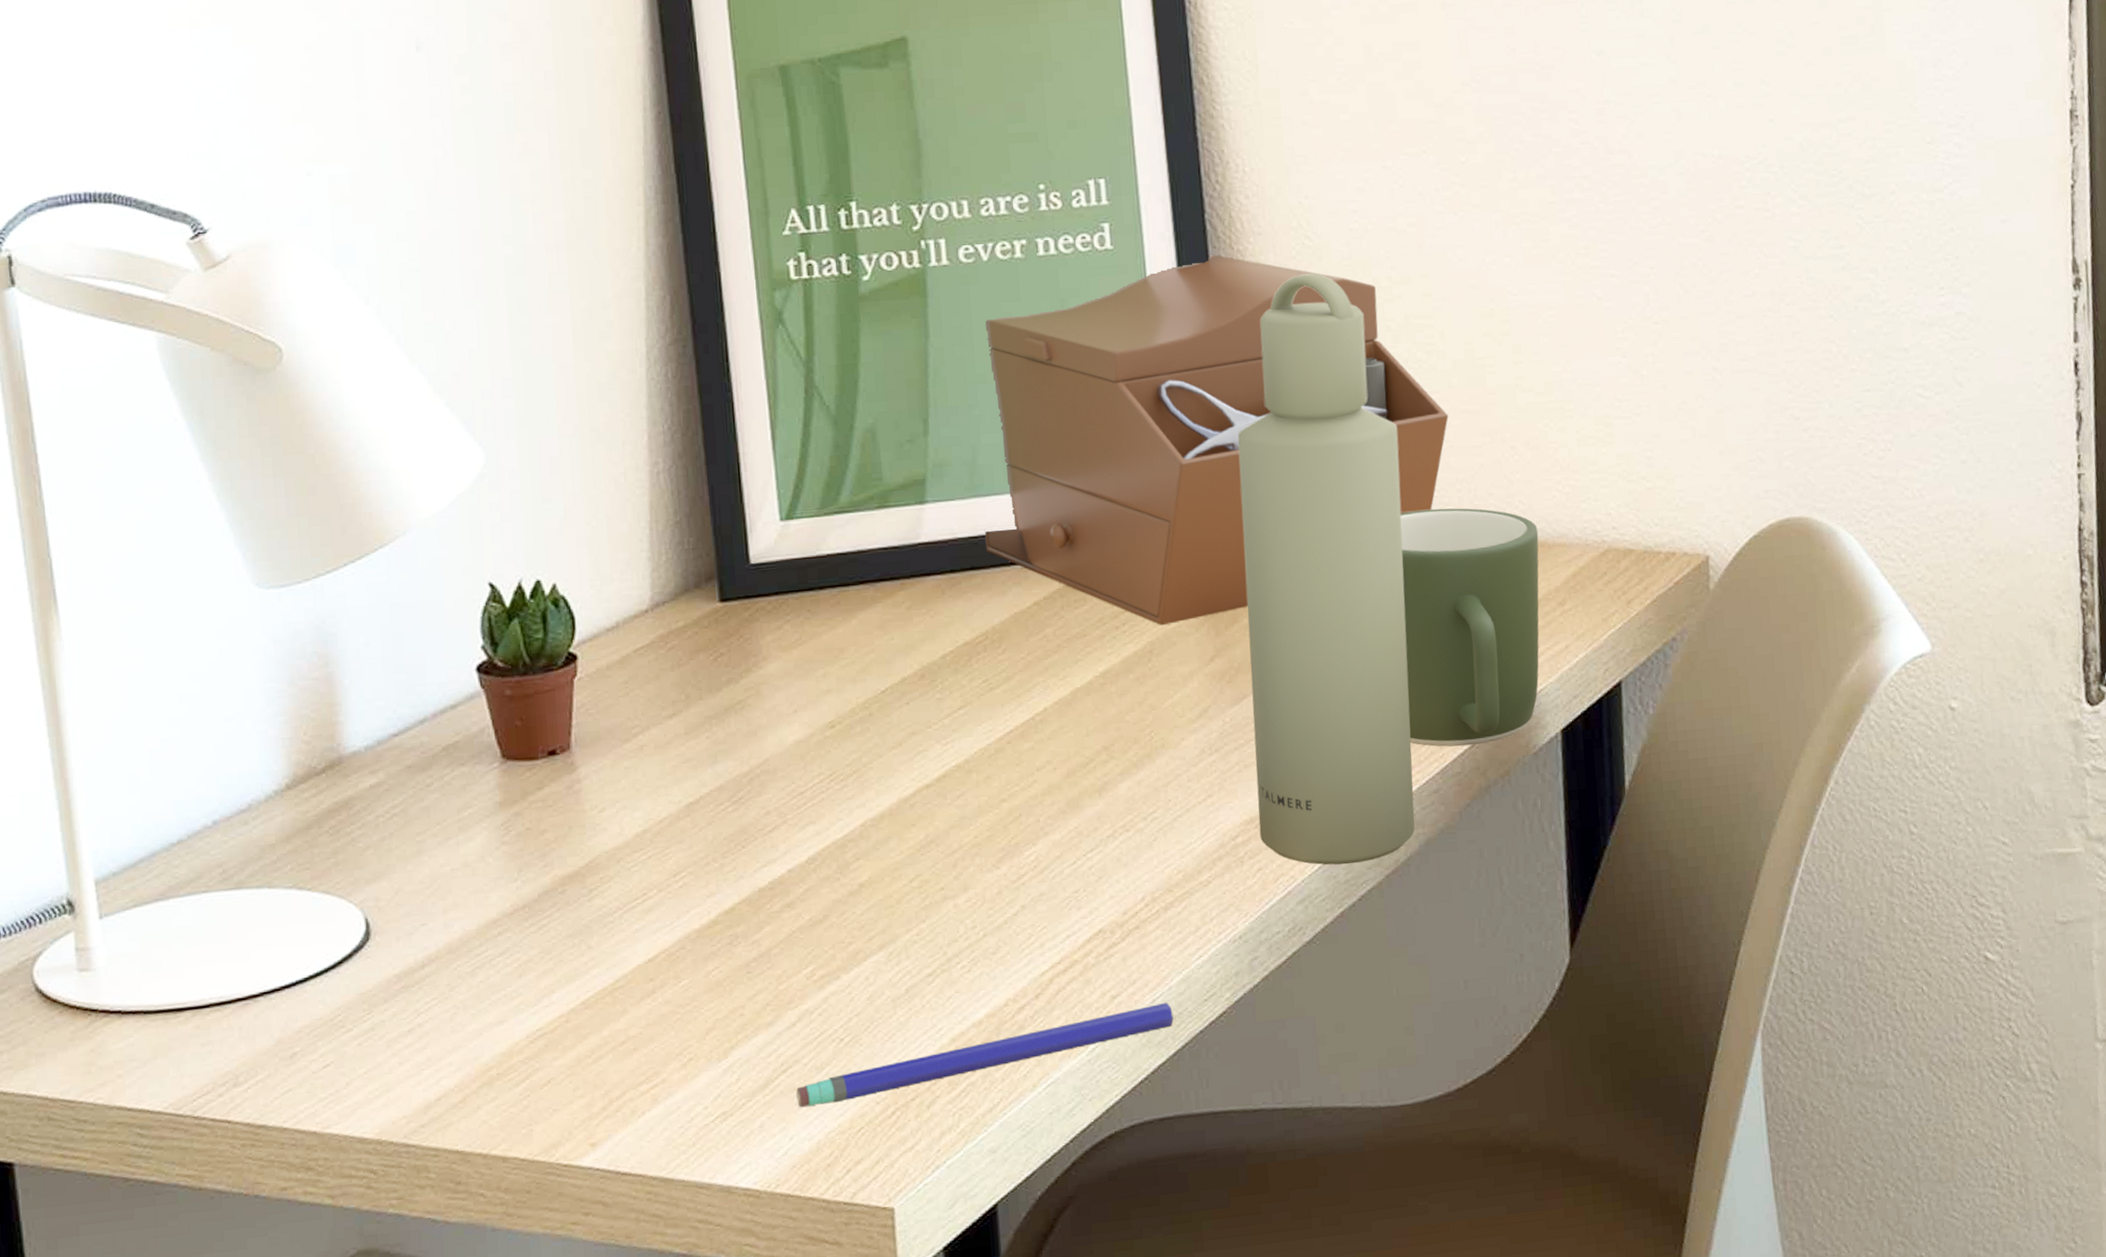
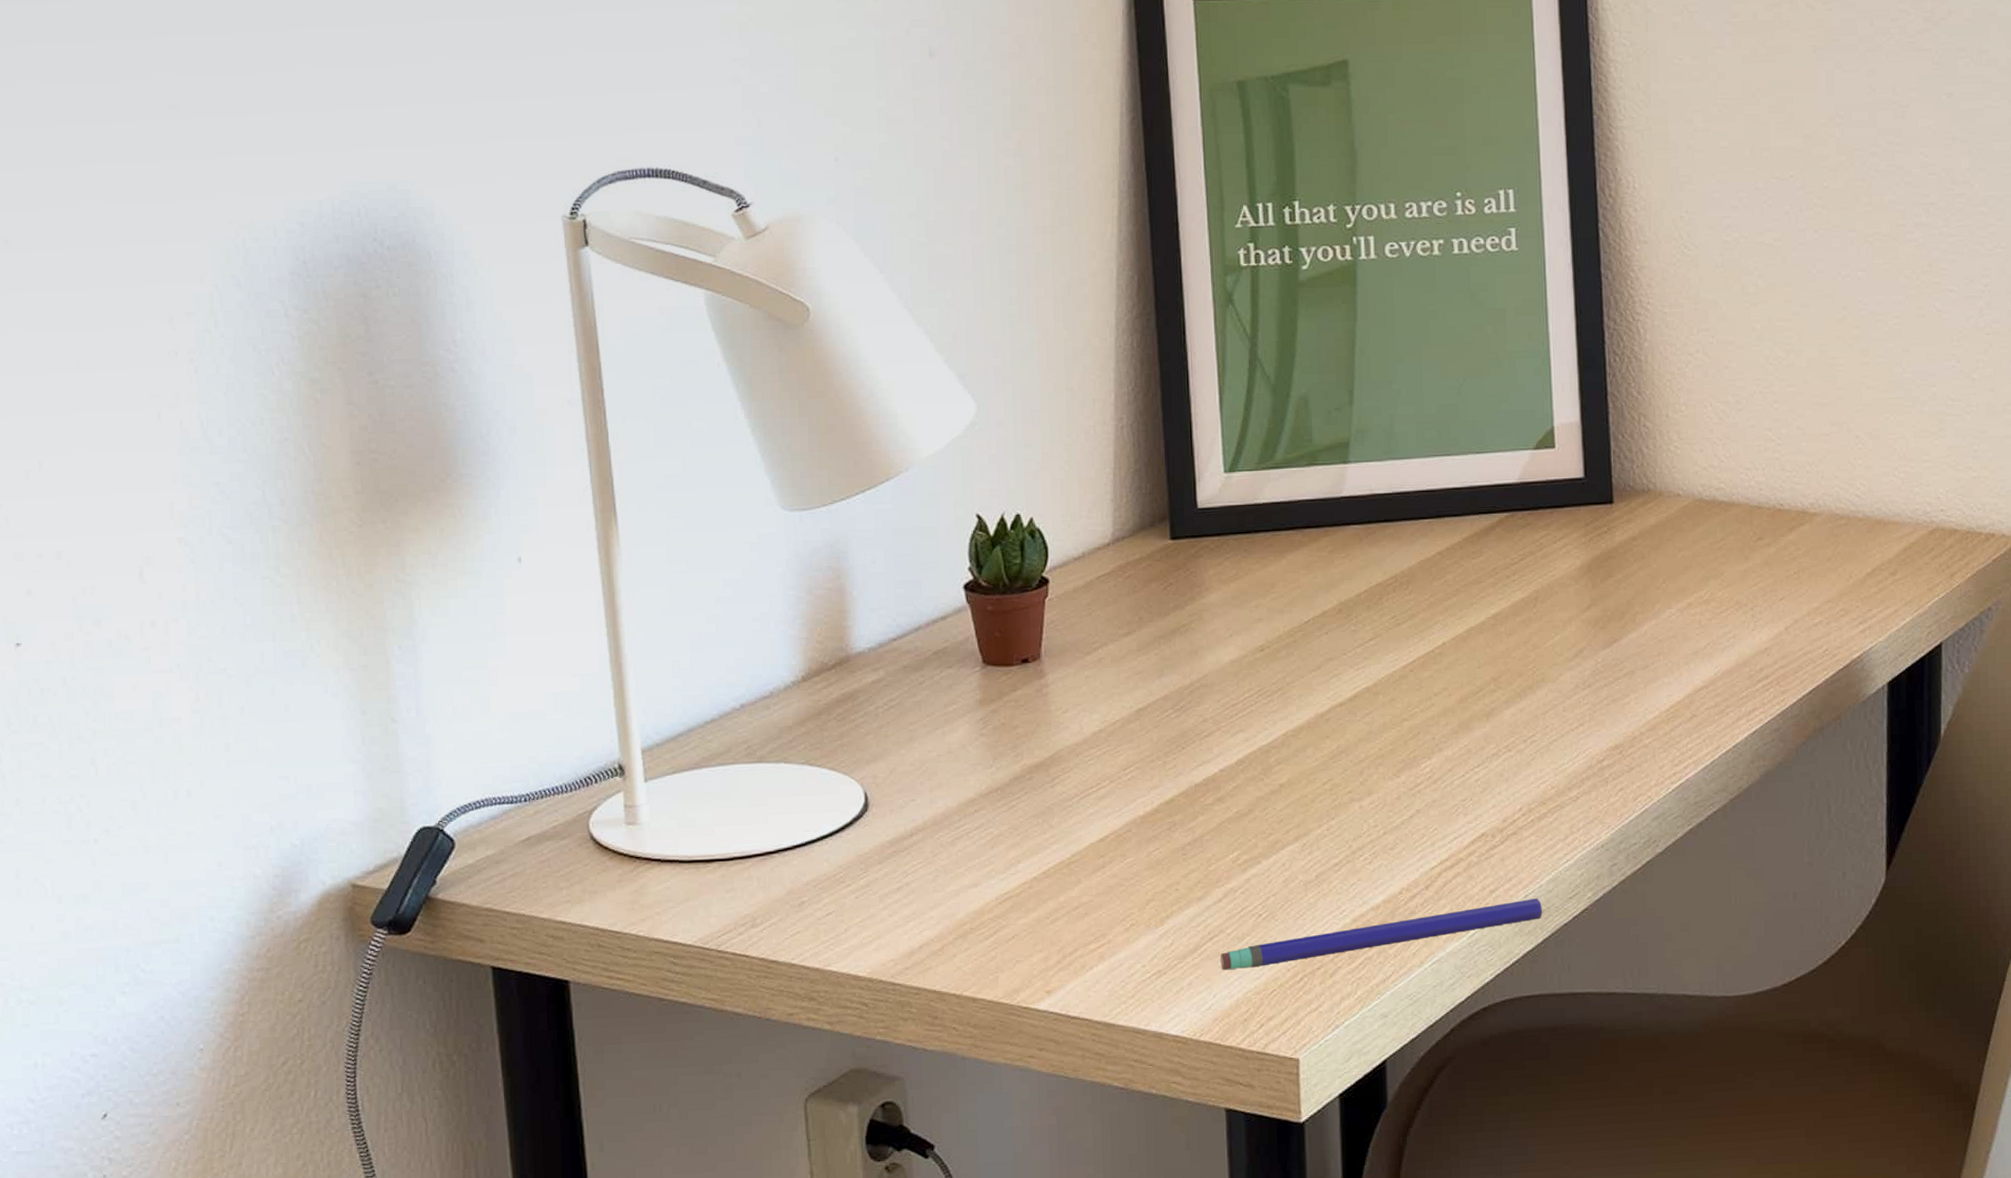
sewing box: present [984,254,1449,626] -> none [1397,258,1802,577]
bottle: present [1238,273,1415,865] -> none [1618,278,1758,789]
mug: present [1400,508,1539,747] -> none [1755,486,1876,693]

